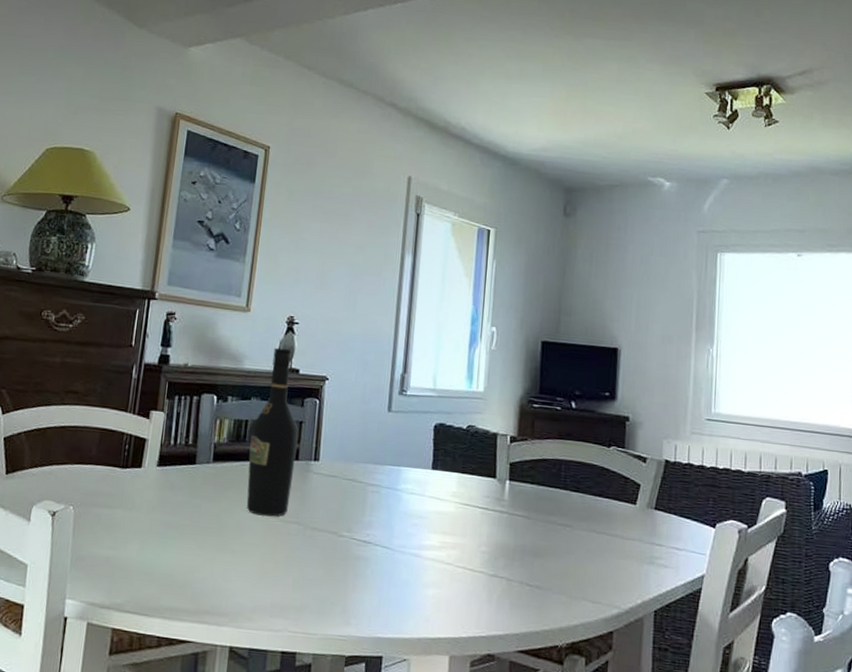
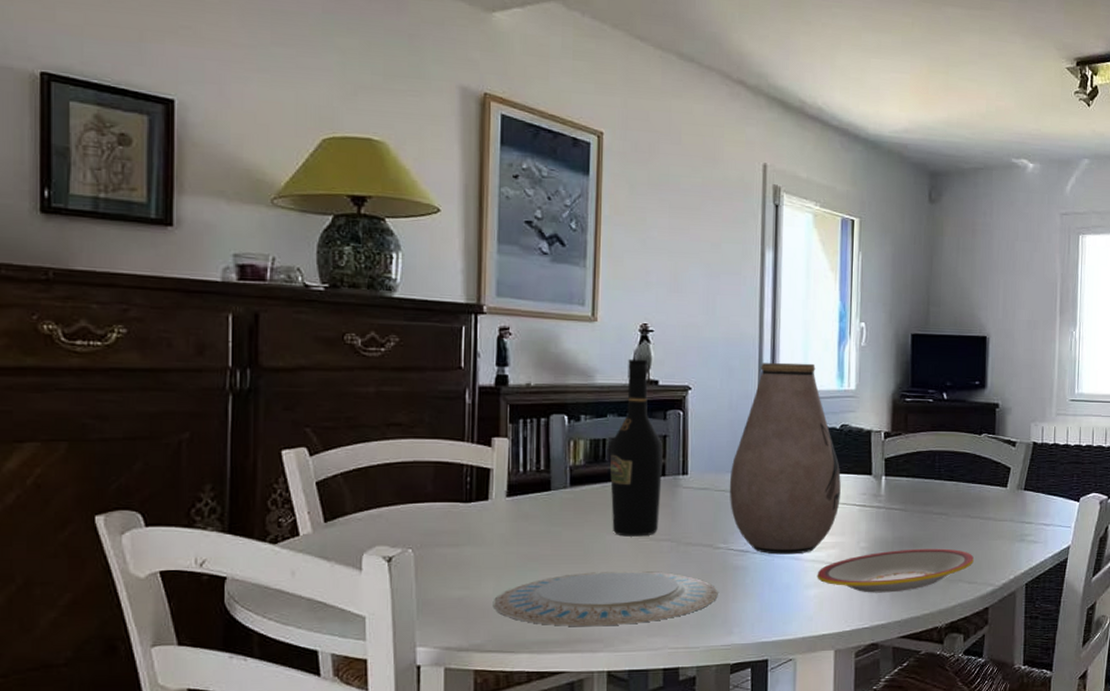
plate: none [134,546,339,603] -> present [492,571,718,627]
vase: none [356,359,465,551] -> present [729,362,841,555]
plate: none [436,558,599,603] -> present [817,548,974,593]

